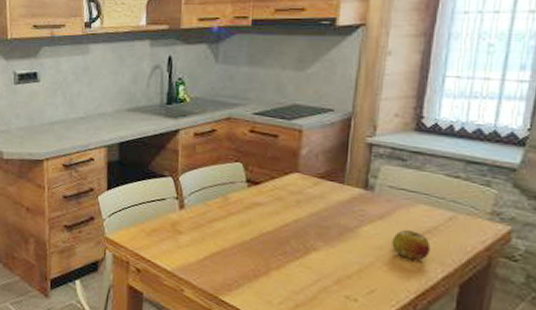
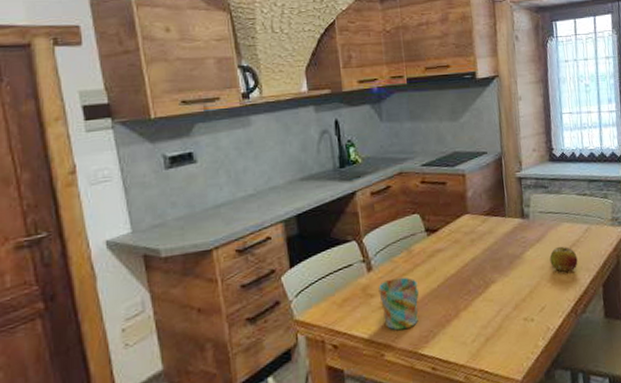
mug: none [187,221,229,273] -> present [378,277,419,331]

